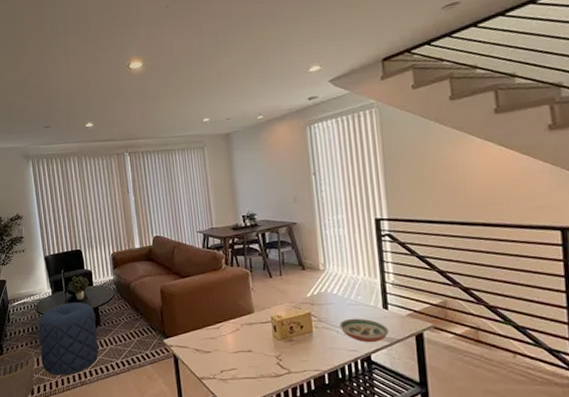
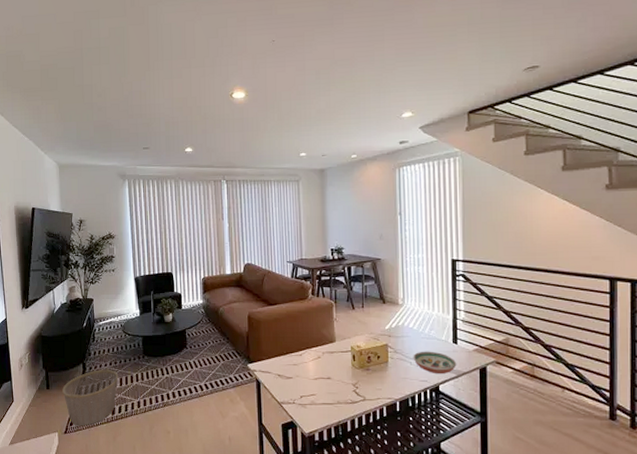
pouf: present [38,302,99,375] -> none [123,324,184,396]

